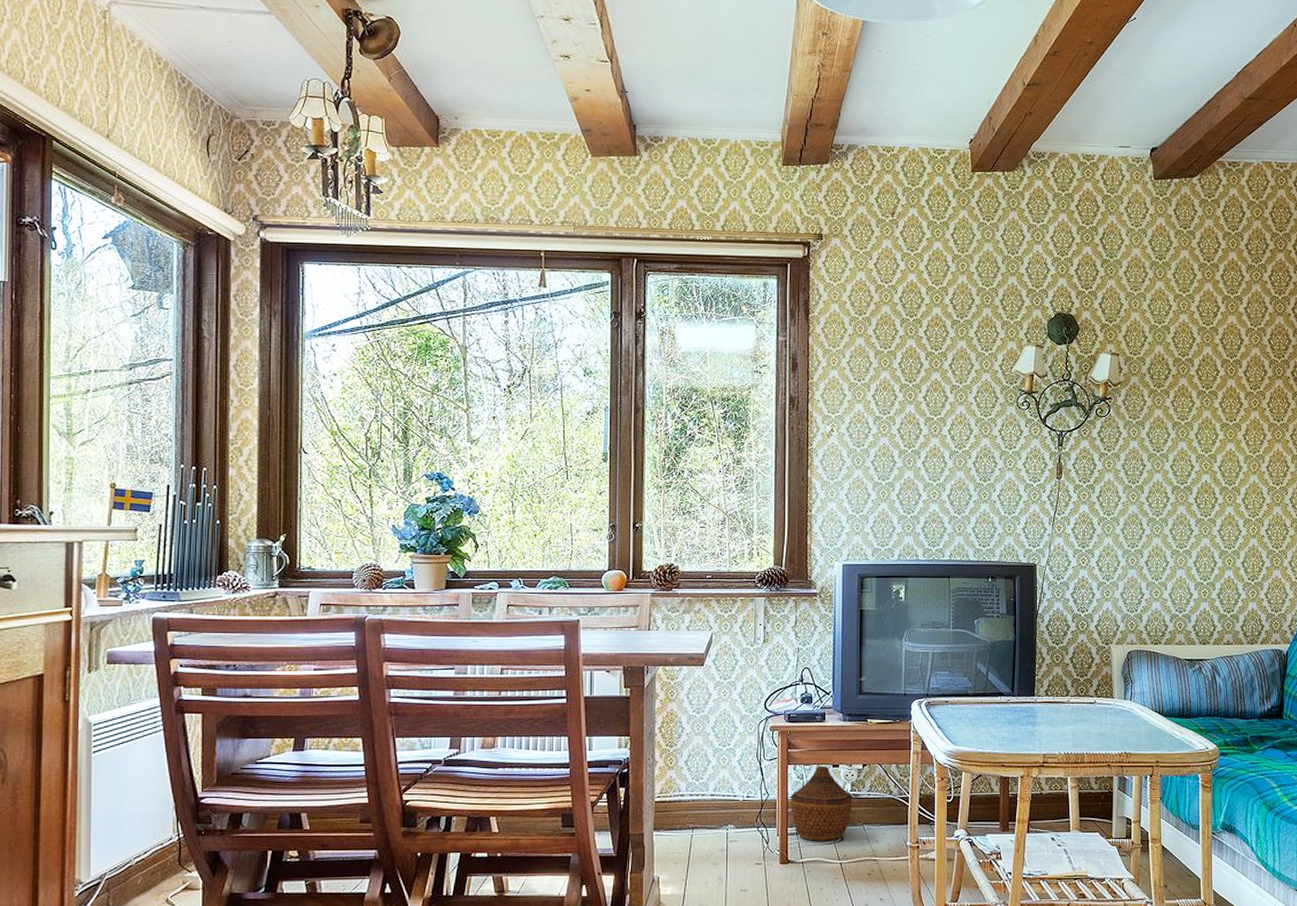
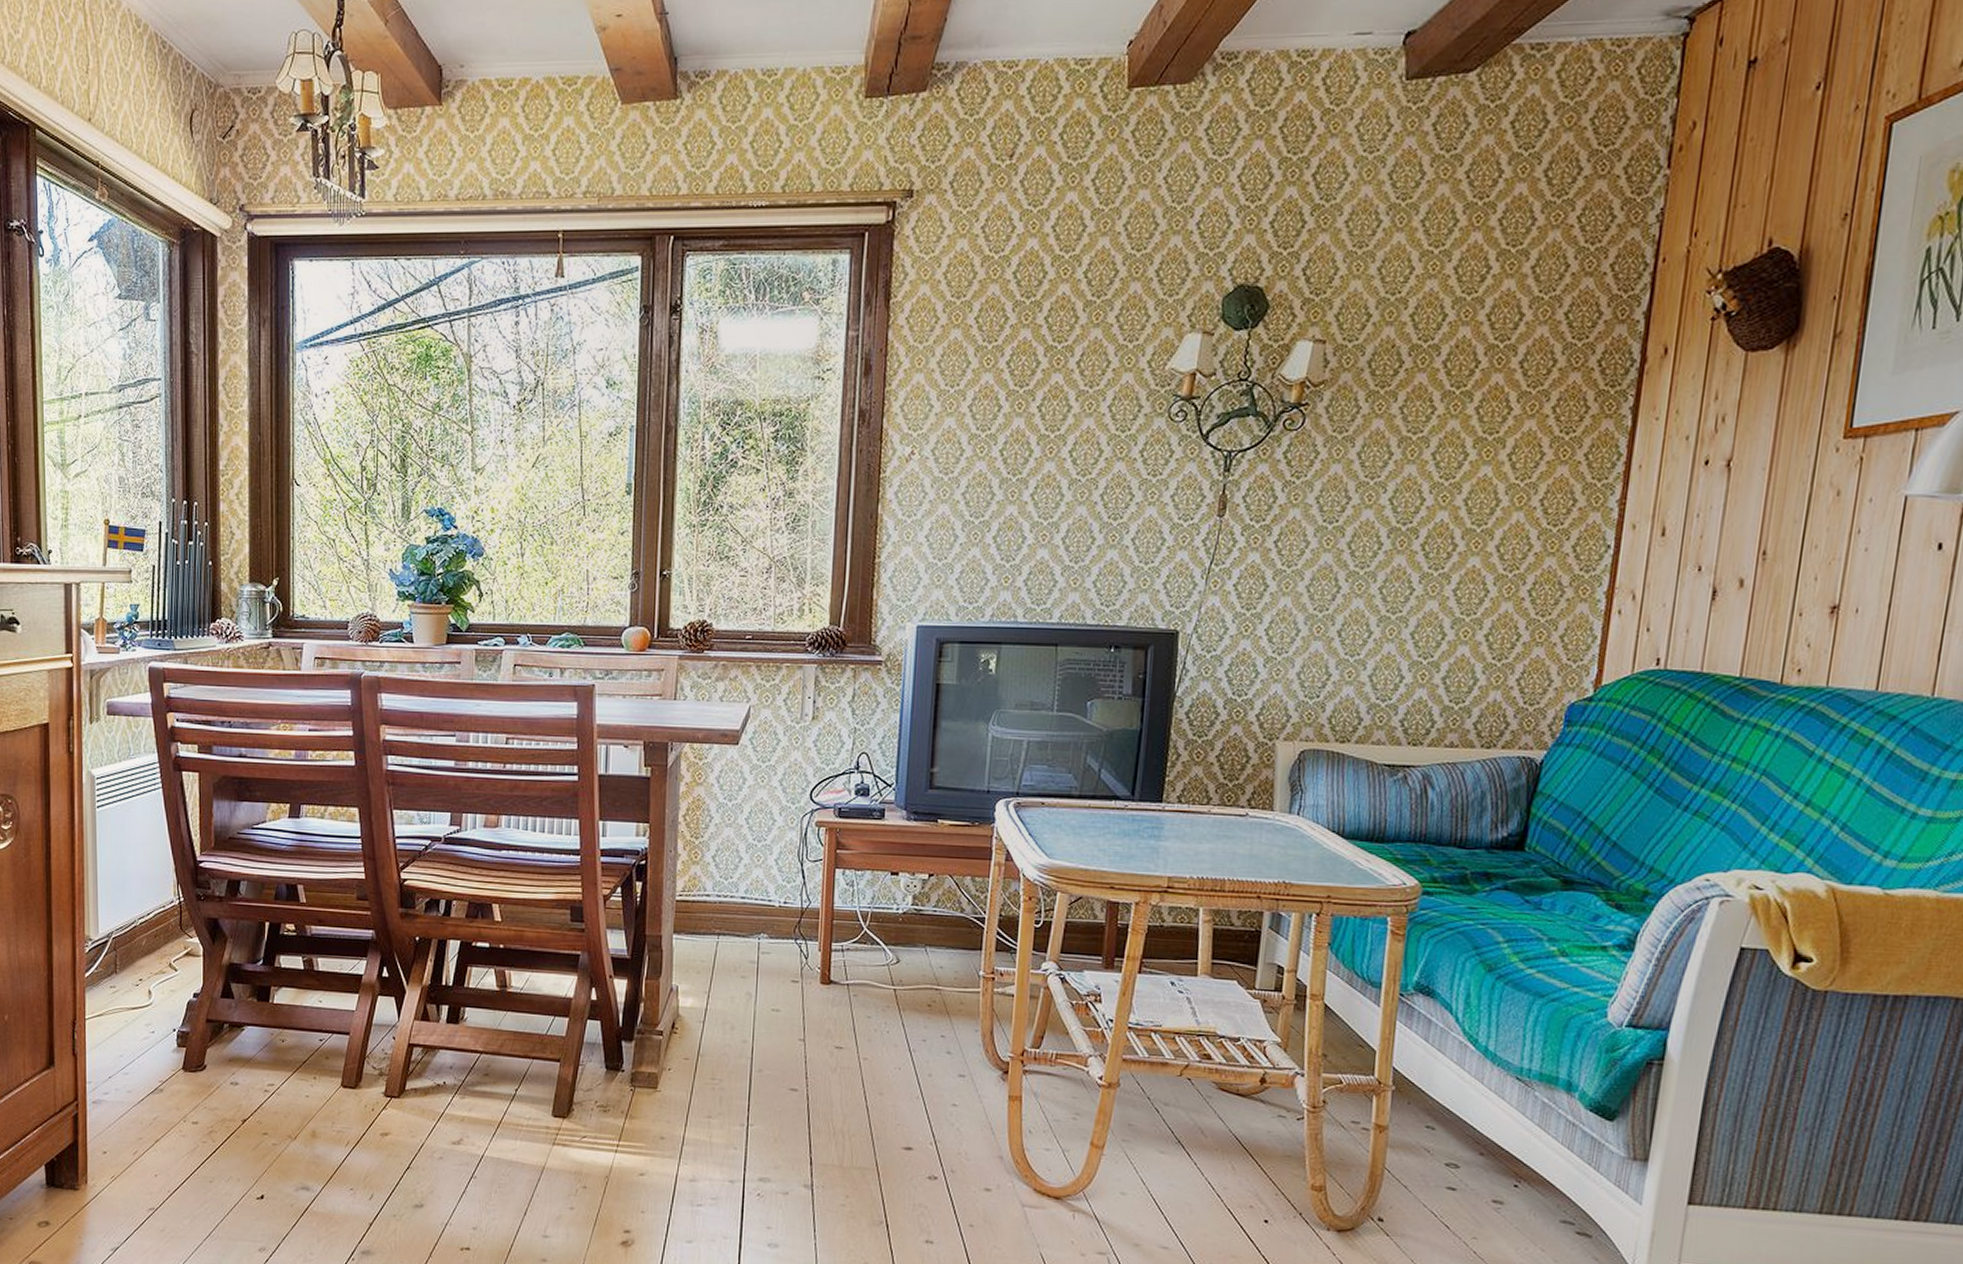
woven basket: present [790,766,853,841] -> none [836,872,914,962]

